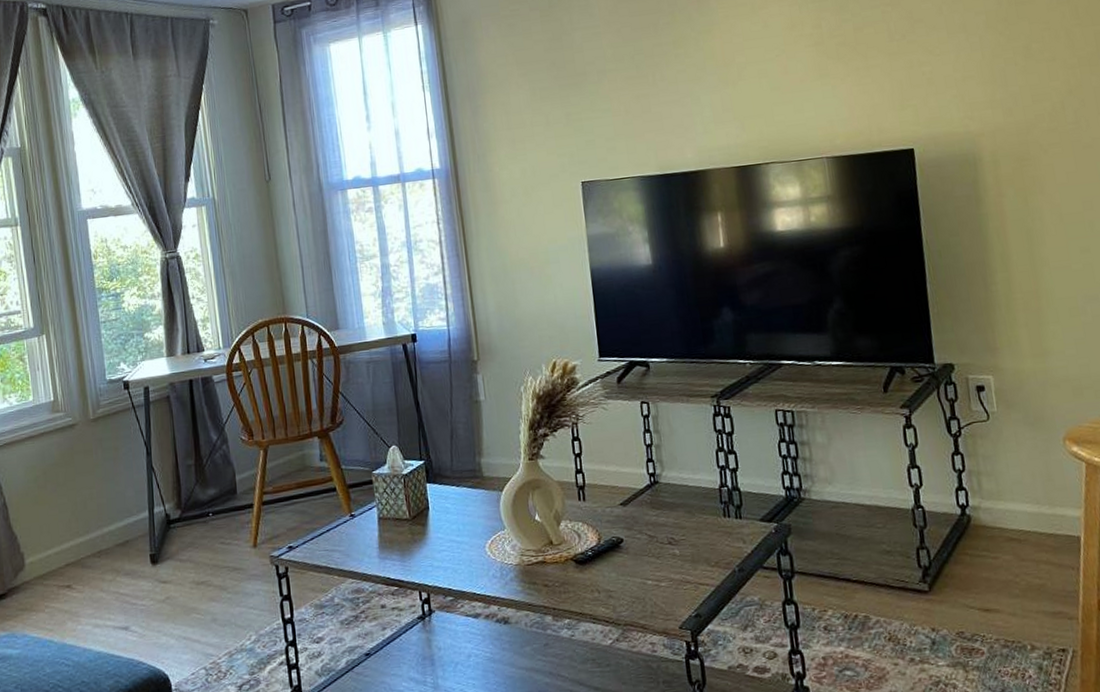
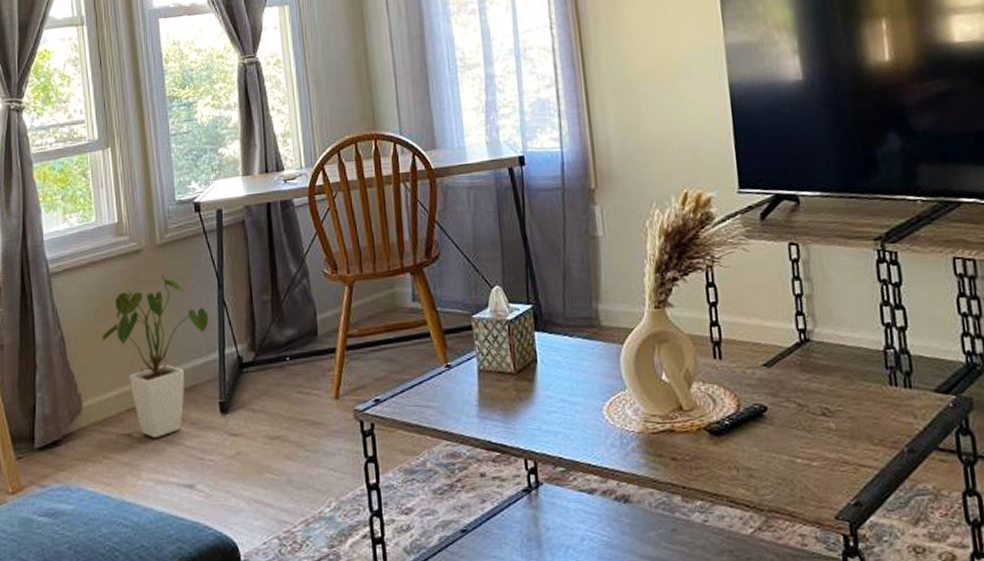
house plant: none [42,445,139,589] -> present [102,274,209,439]

